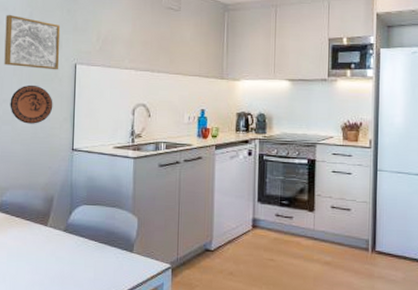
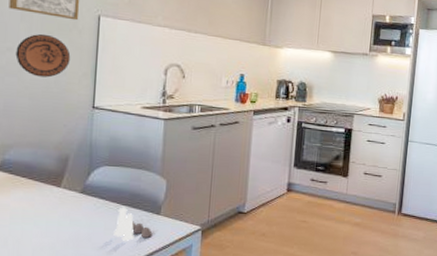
salt and pepper shaker set: none [93,244,127,279] -> present [113,207,153,241]

